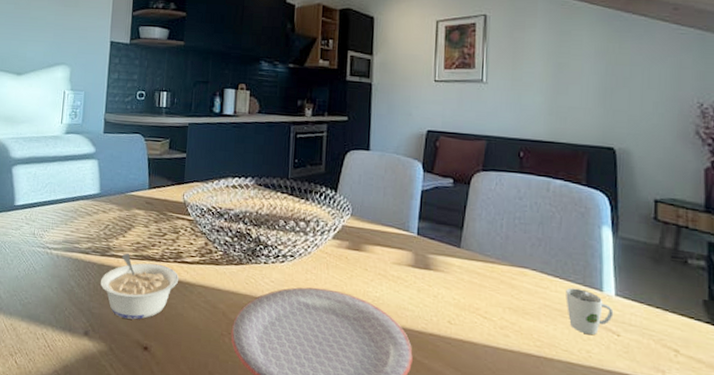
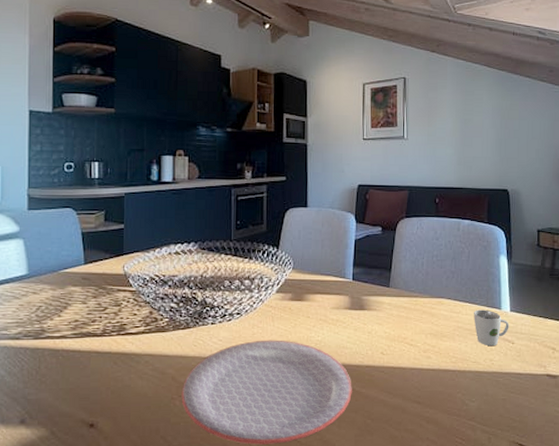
legume: present [100,253,179,320] -> none [36,333,124,399]

